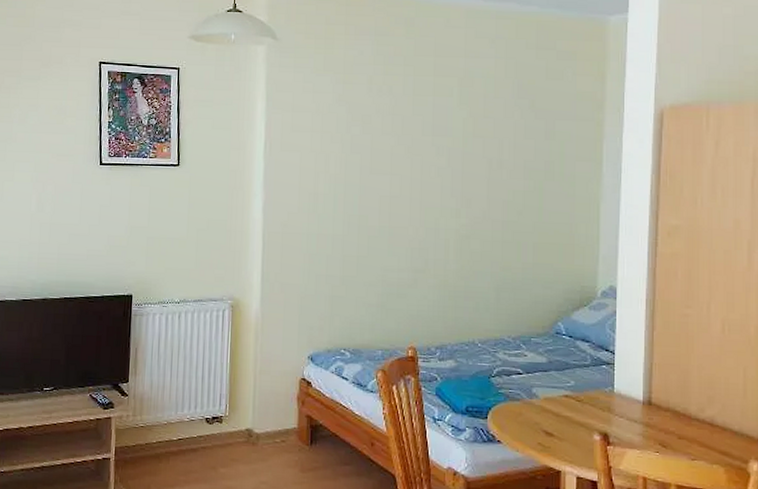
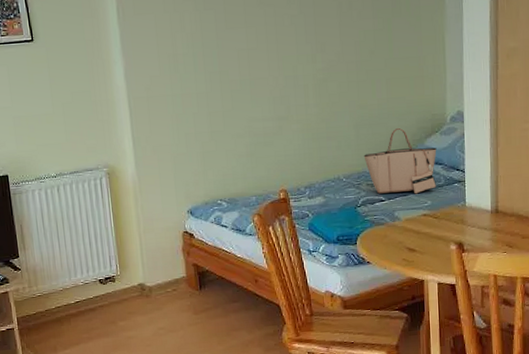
tote bag: none [503,297,584,371] -> present [363,128,437,194]

